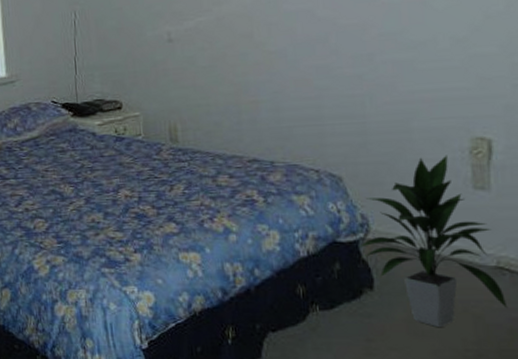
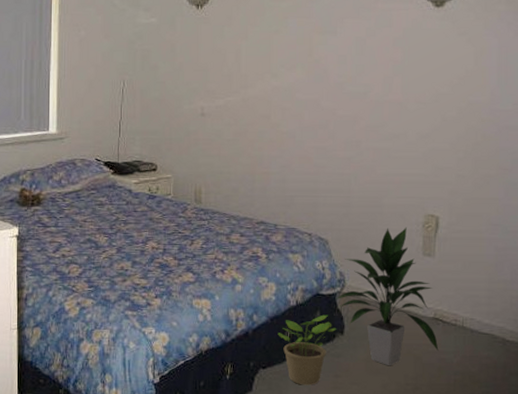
potted plant: none [287,266,364,352] -> present [278,314,337,385]

